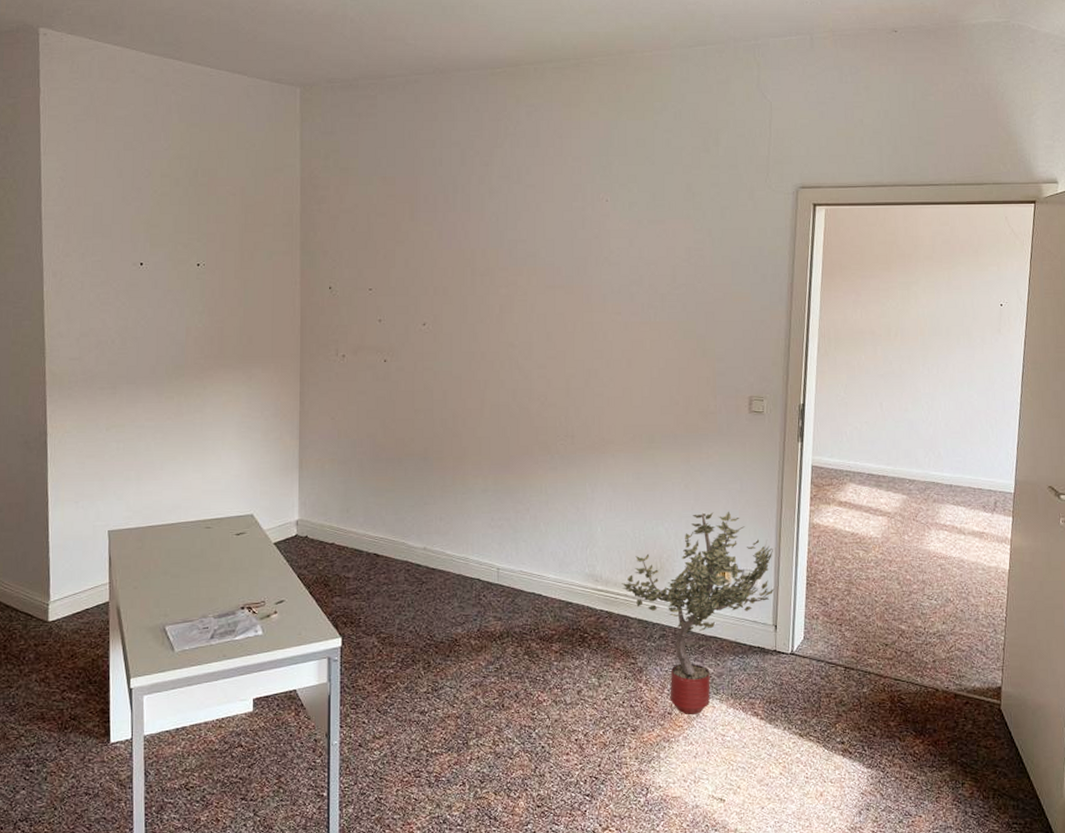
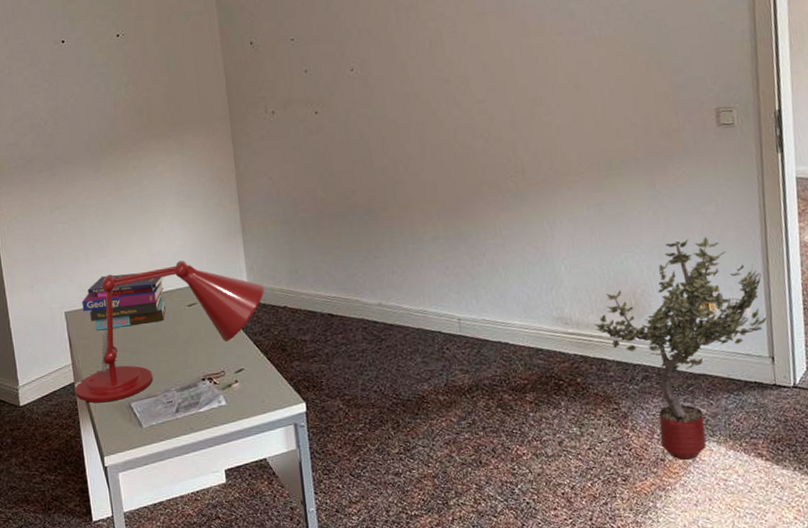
desk lamp: none [109,490,315,624] -> present [75,261,265,403]
books: none [127,498,217,552] -> present [82,273,166,331]

